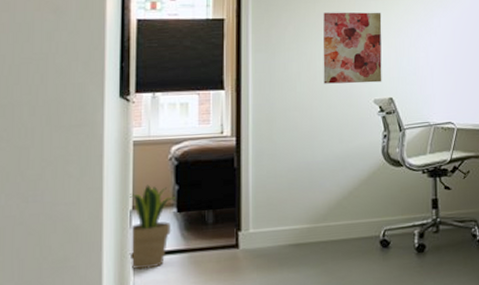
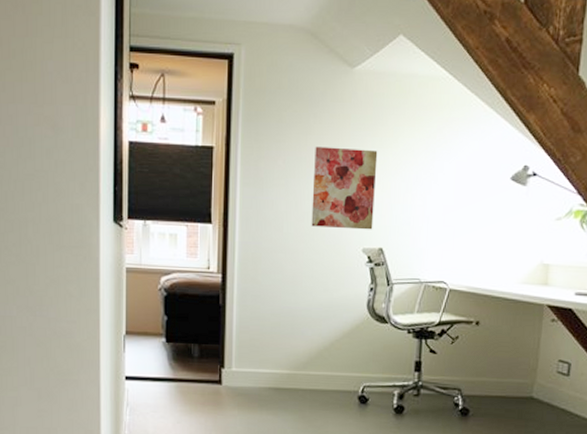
potted plant: present [129,184,176,270] -> none [123,312,165,392]

